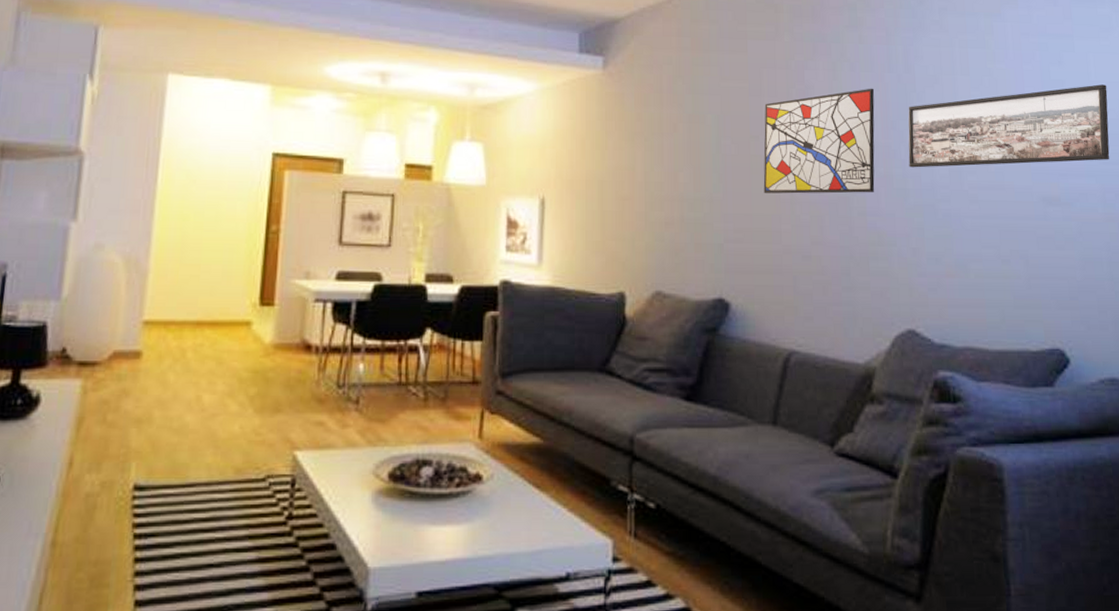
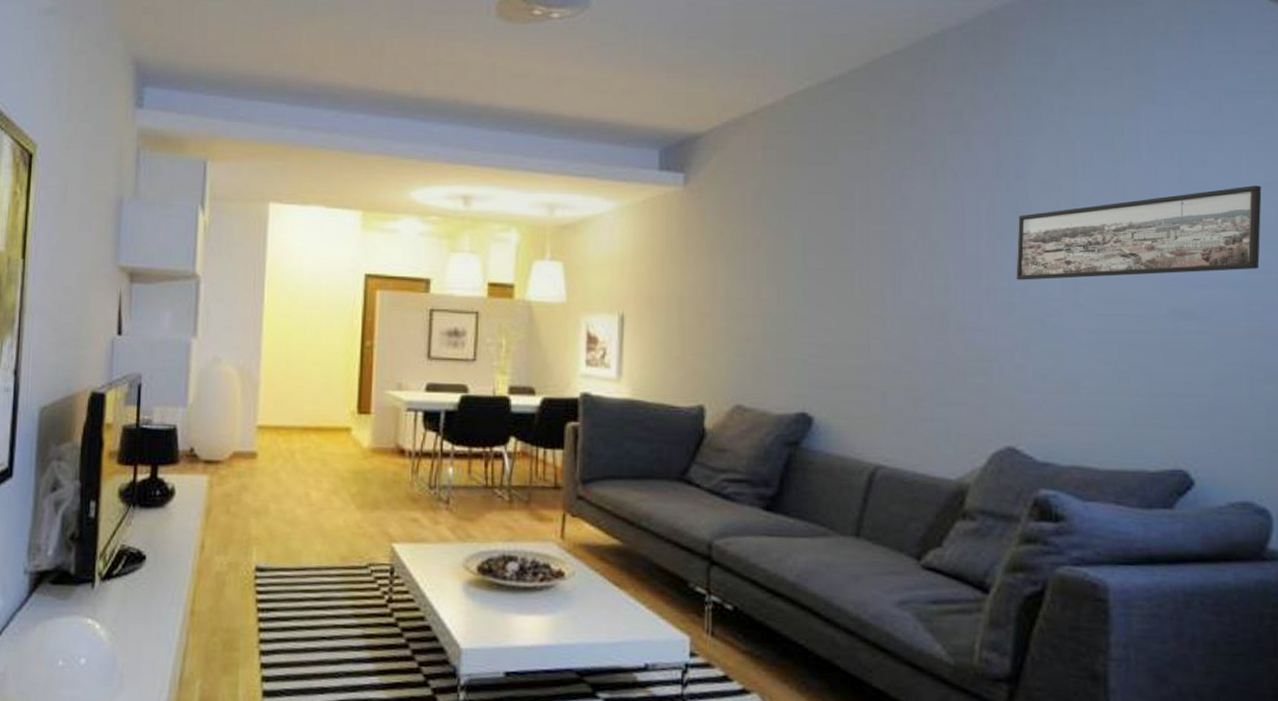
wall art: present [763,88,875,194] -> none [852,197,980,309]

